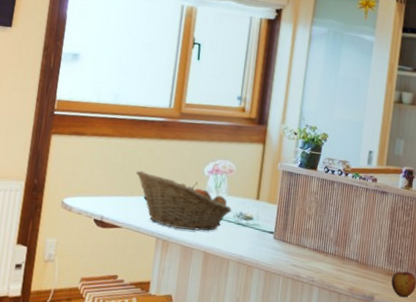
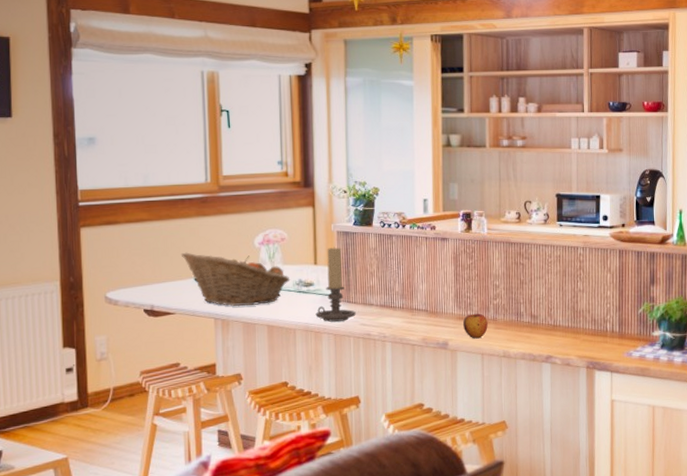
candle holder: none [250,185,289,259] -> present [315,247,356,322]

